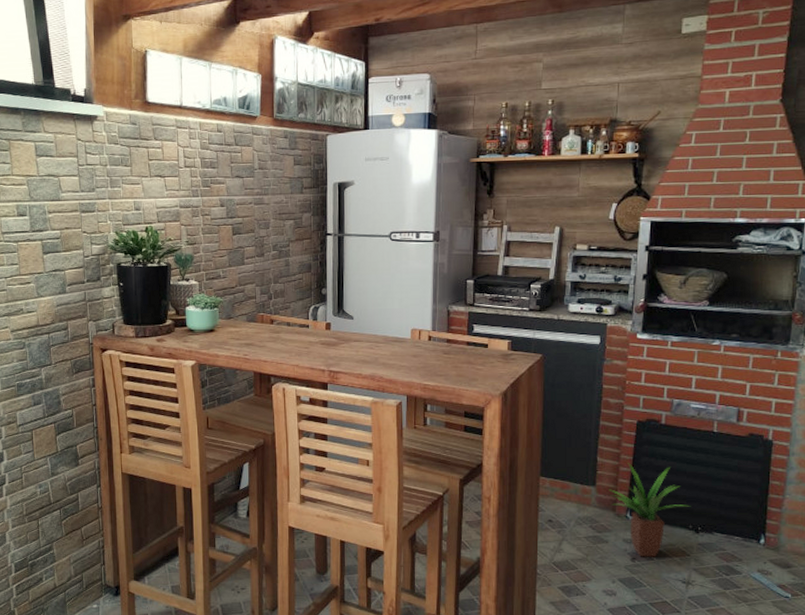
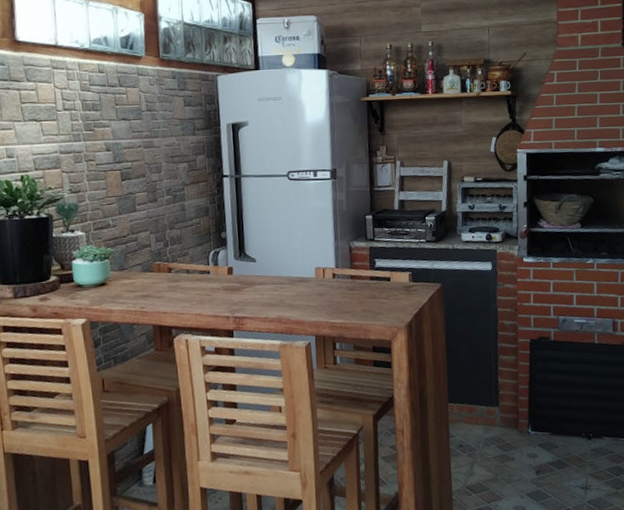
potted plant: present [609,463,691,557] -> none [511,380,583,470]

